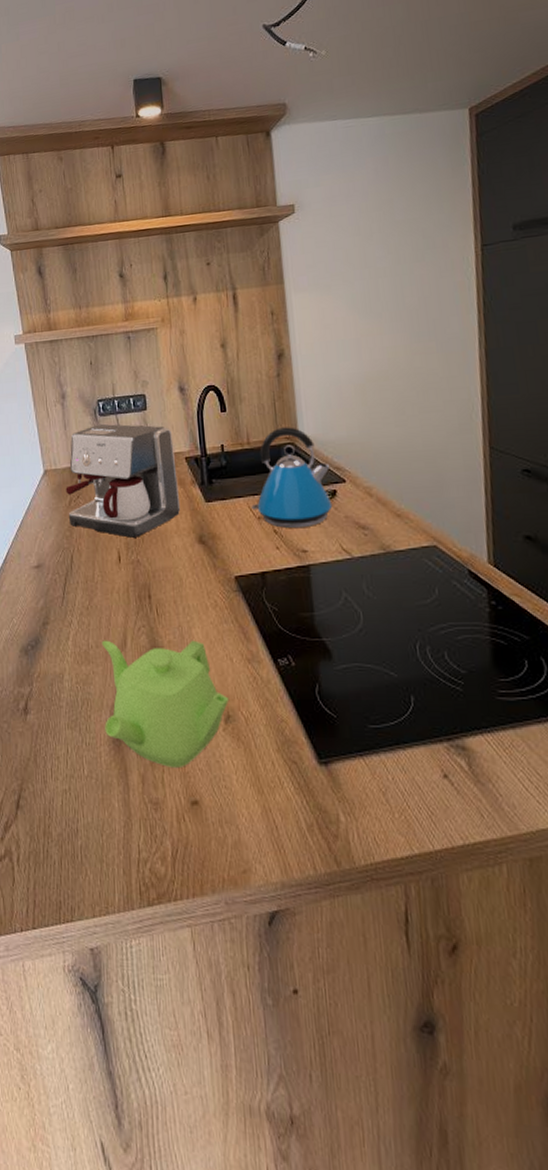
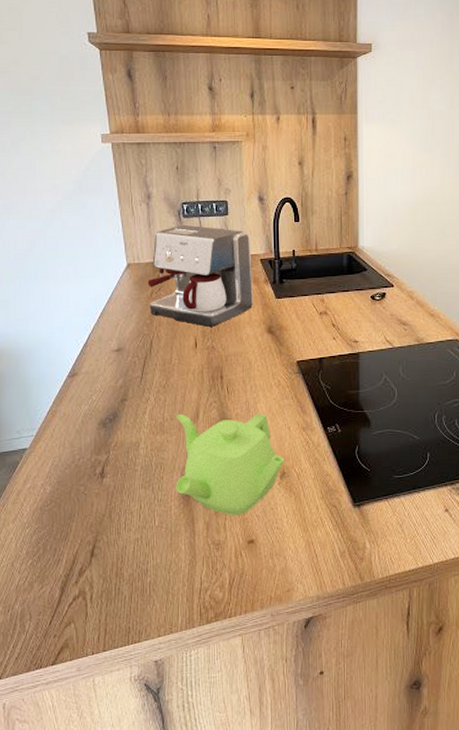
kettle: present [251,427,333,529] -> none [315,238,382,323]

